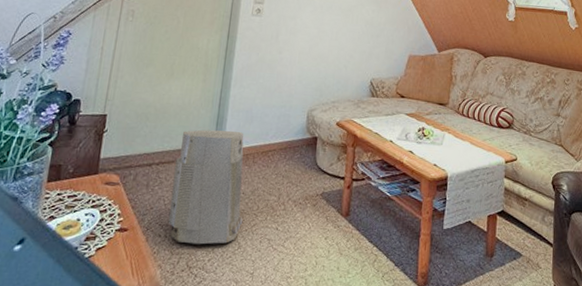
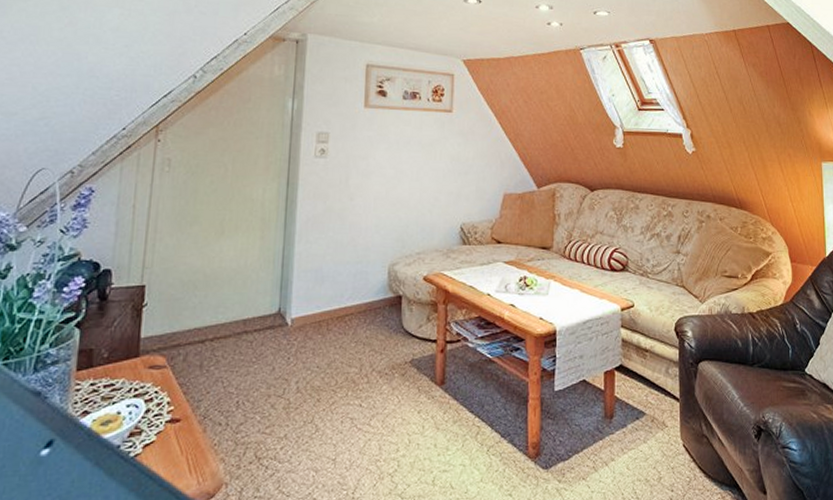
air purifier: present [168,129,244,245] -> none [229,294,320,431]

